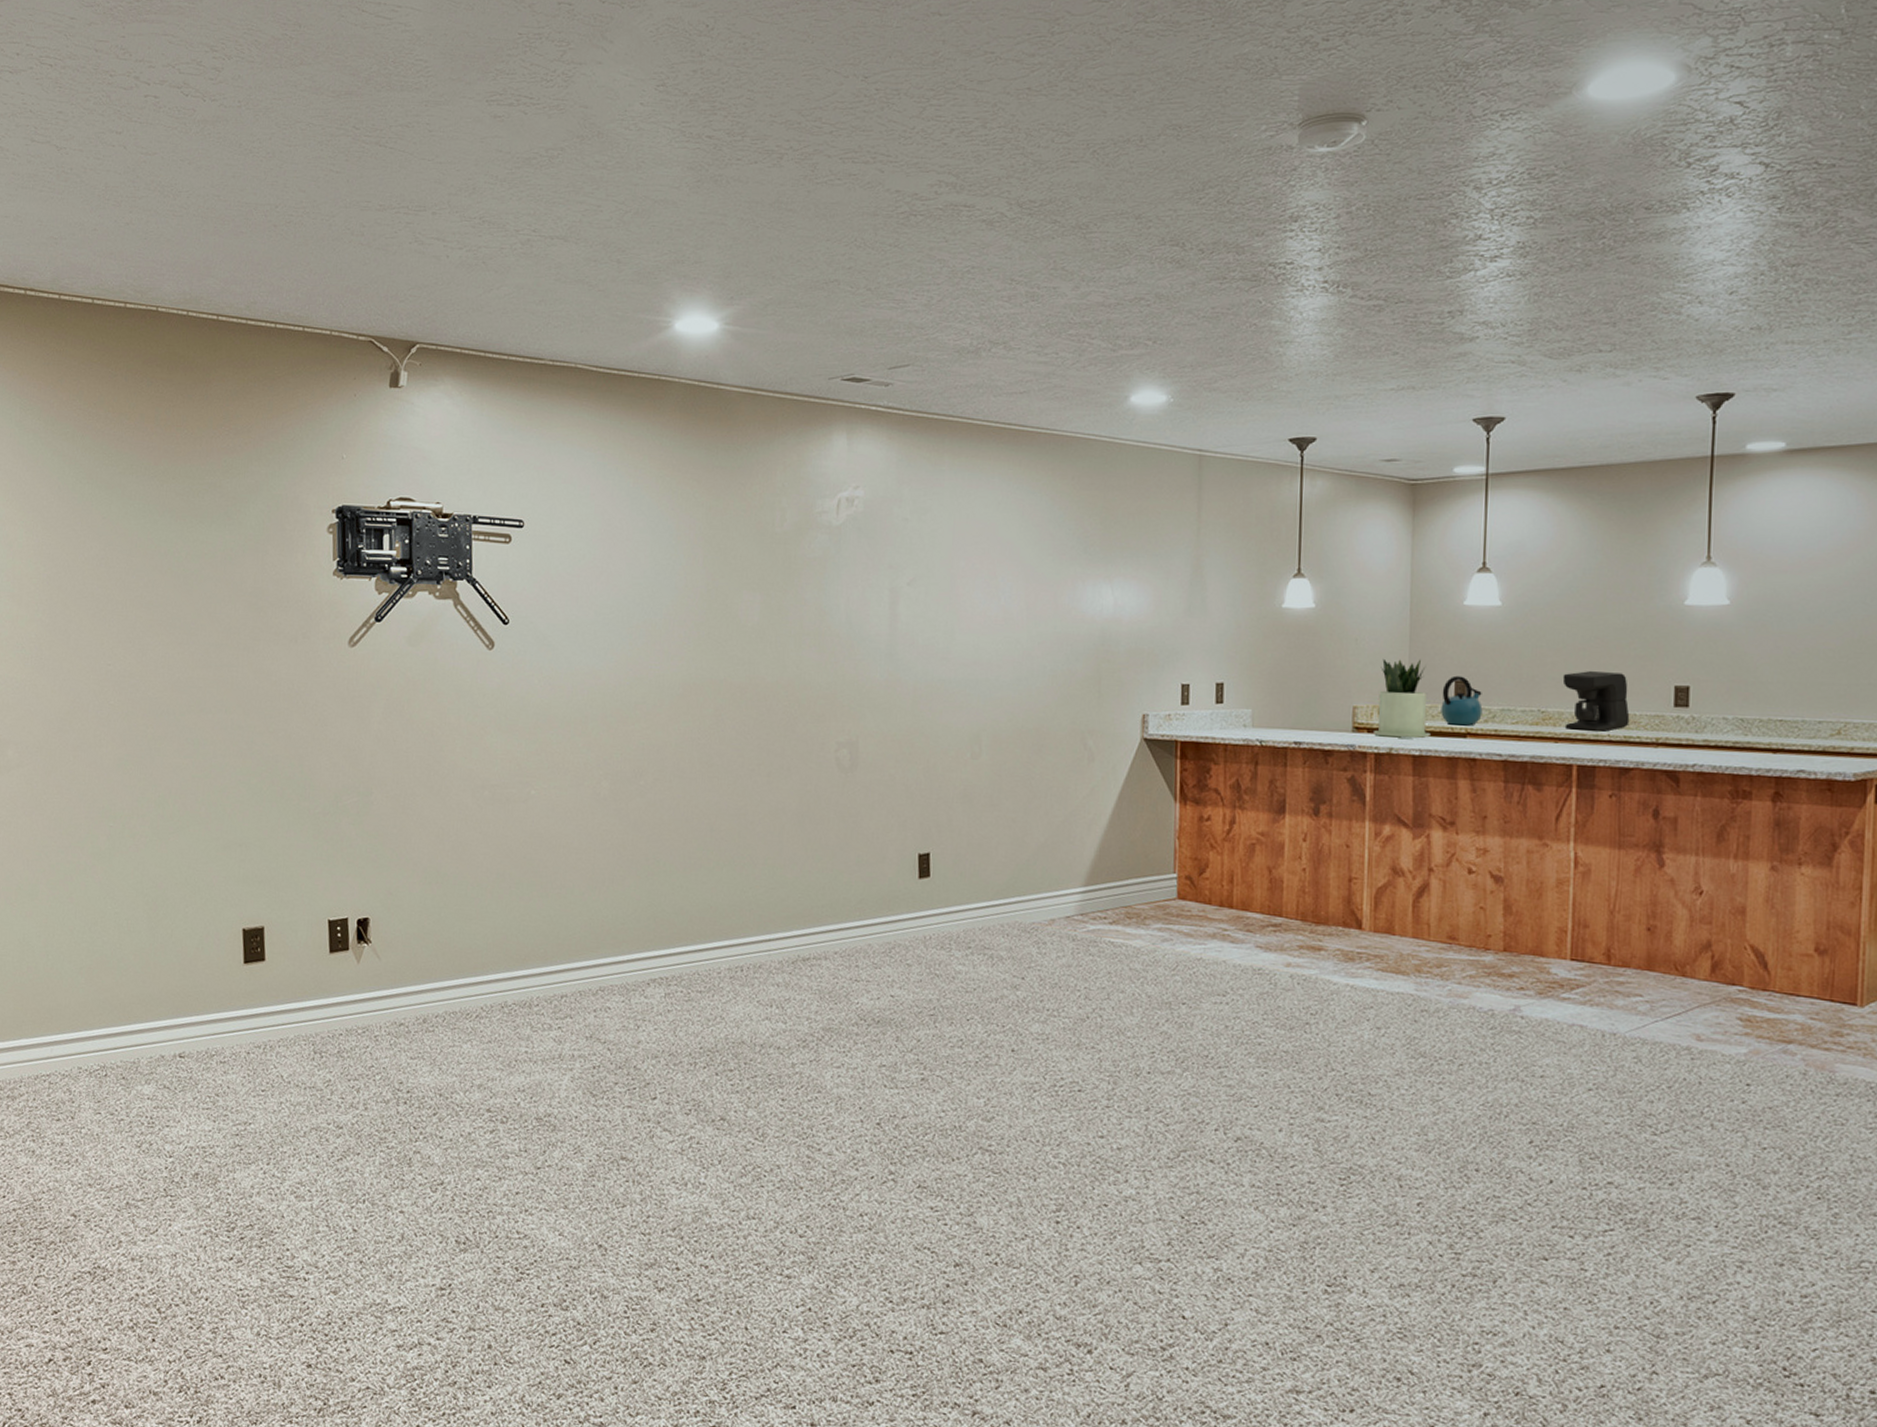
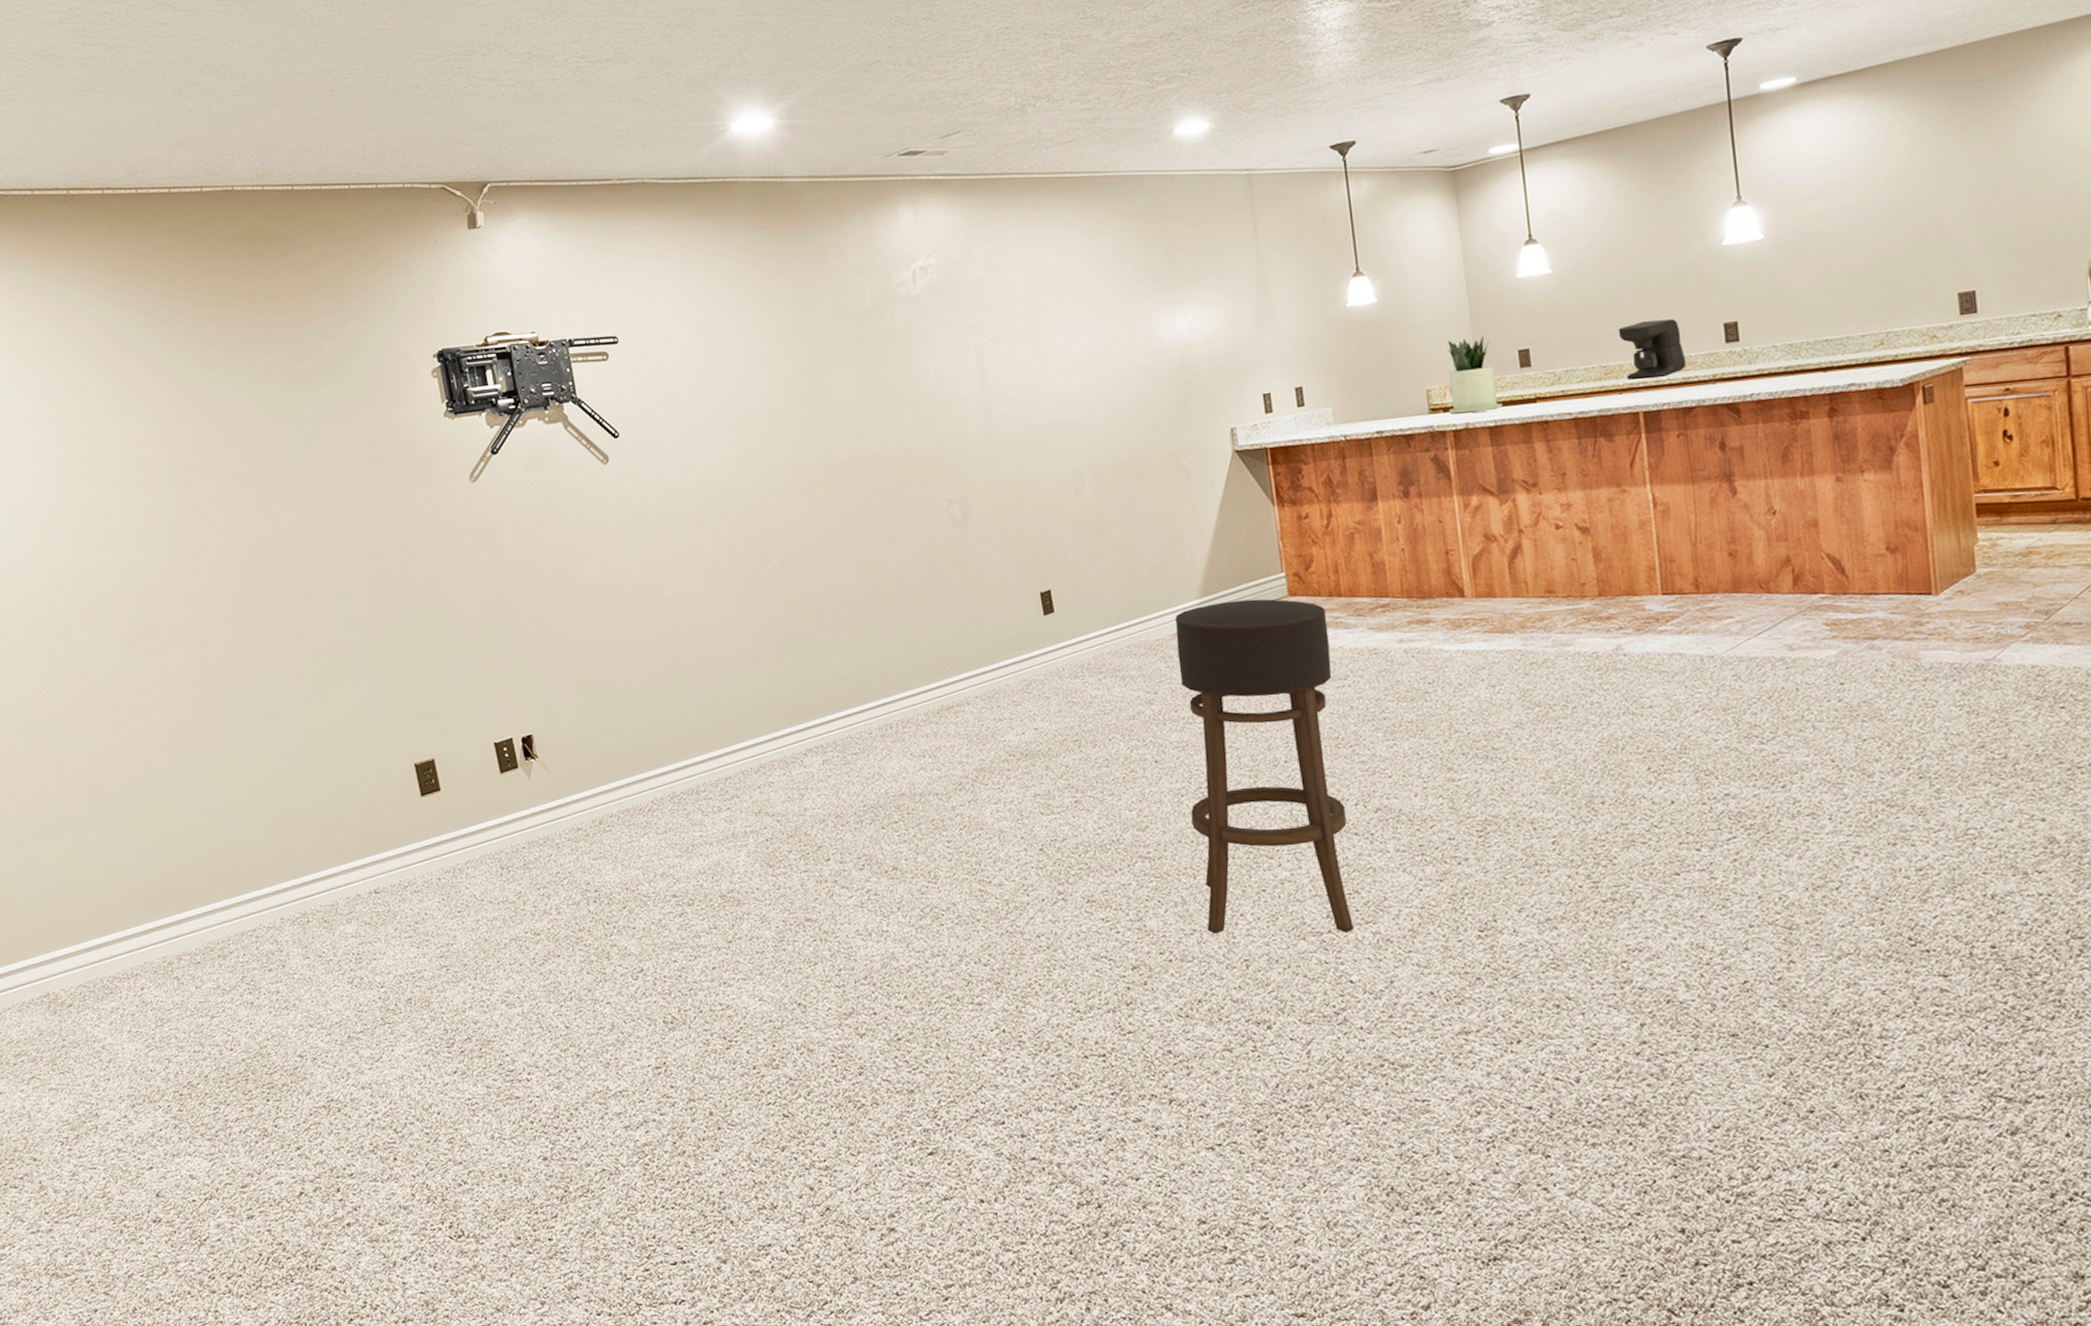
bar stool: none [1039,894,1214,1264] -> present [1174,599,1355,934]
kettle: present [1441,675,1483,726] -> none [1507,345,1548,393]

